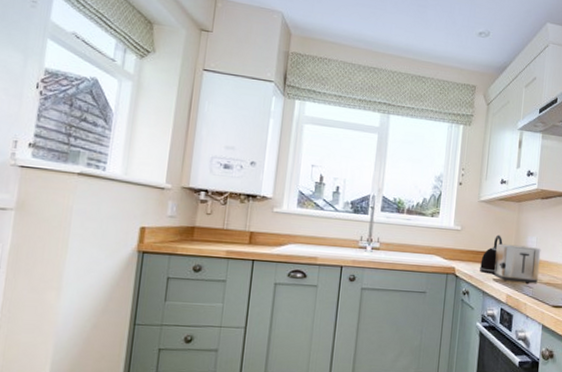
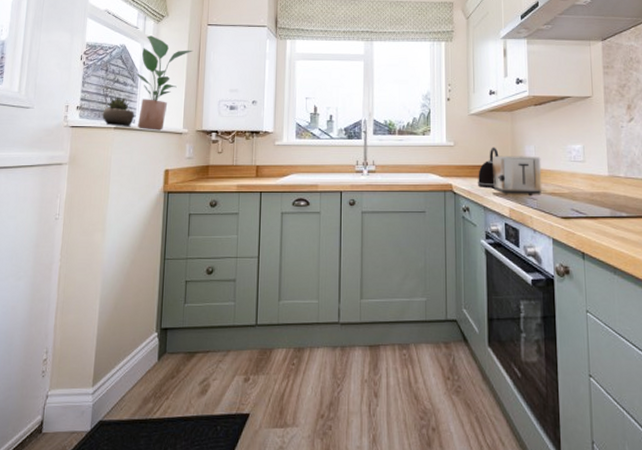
succulent plant: none [60,137,106,177] -> present [100,97,135,128]
potted plant: none [107,71,184,183] -> present [136,35,194,131]

